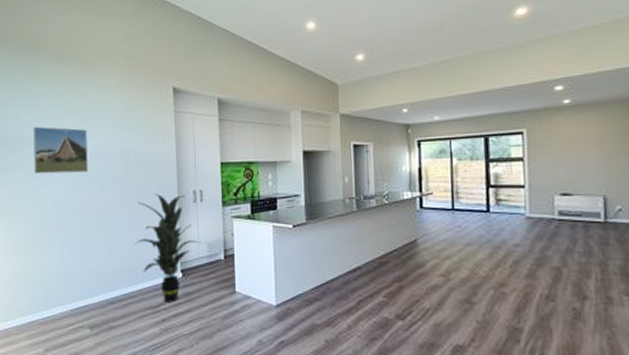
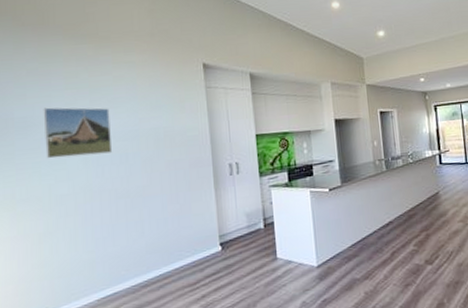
indoor plant: present [133,193,202,303] -> none [167,168,241,278]

